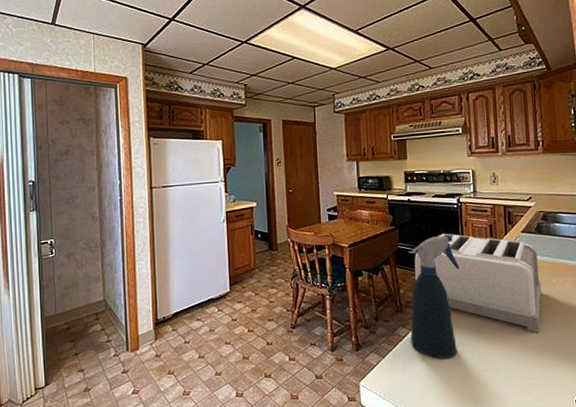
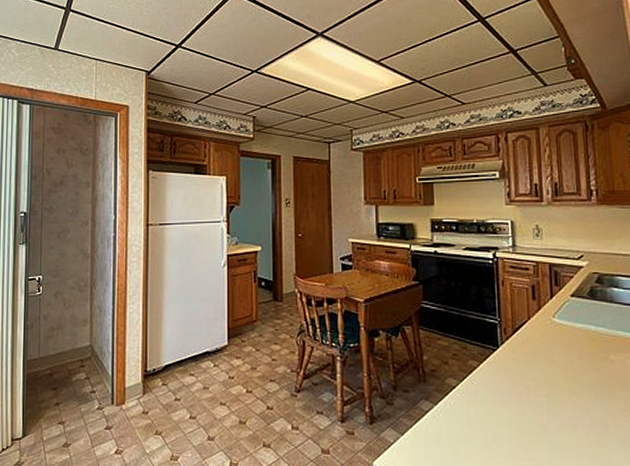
spray bottle: present [408,235,460,359] -> none [433,295,495,442]
toaster: present [414,233,542,333] -> none [441,293,597,419]

